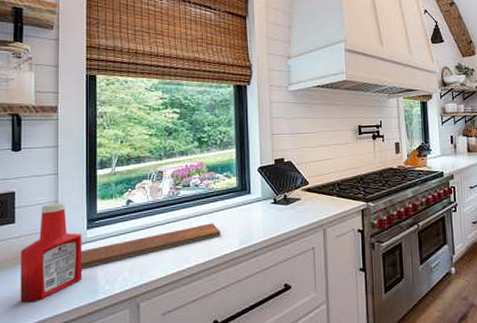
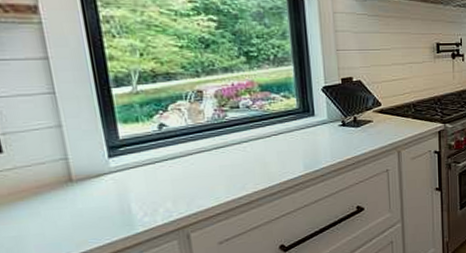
ketchup bottle: present [20,202,83,303] -> none [18,127,112,242]
chopping board: present [81,223,221,269] -> none [105,147,282,201]

